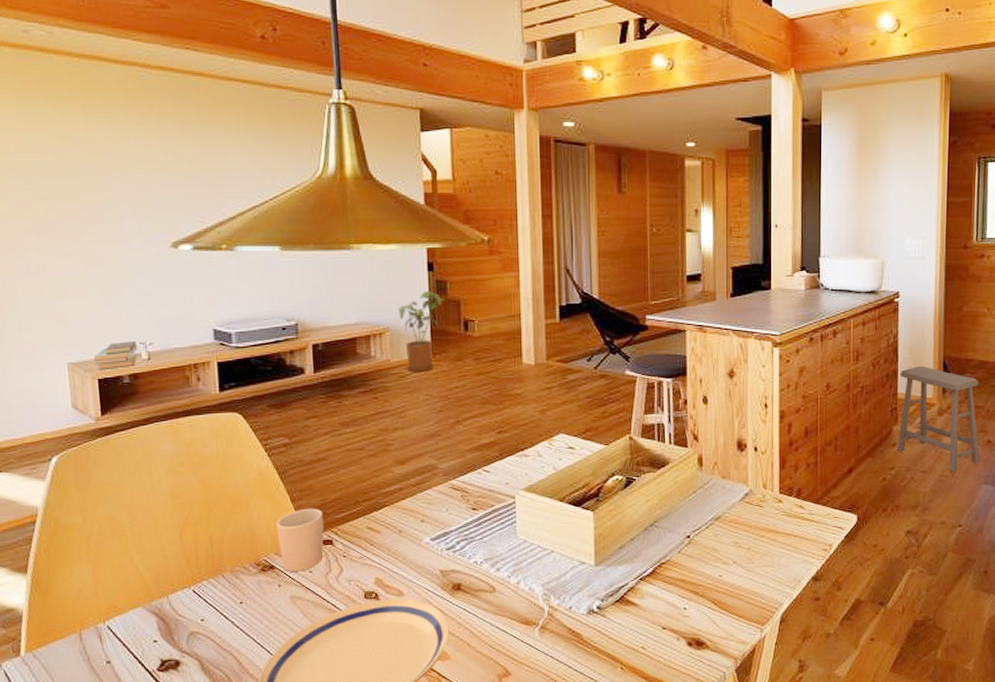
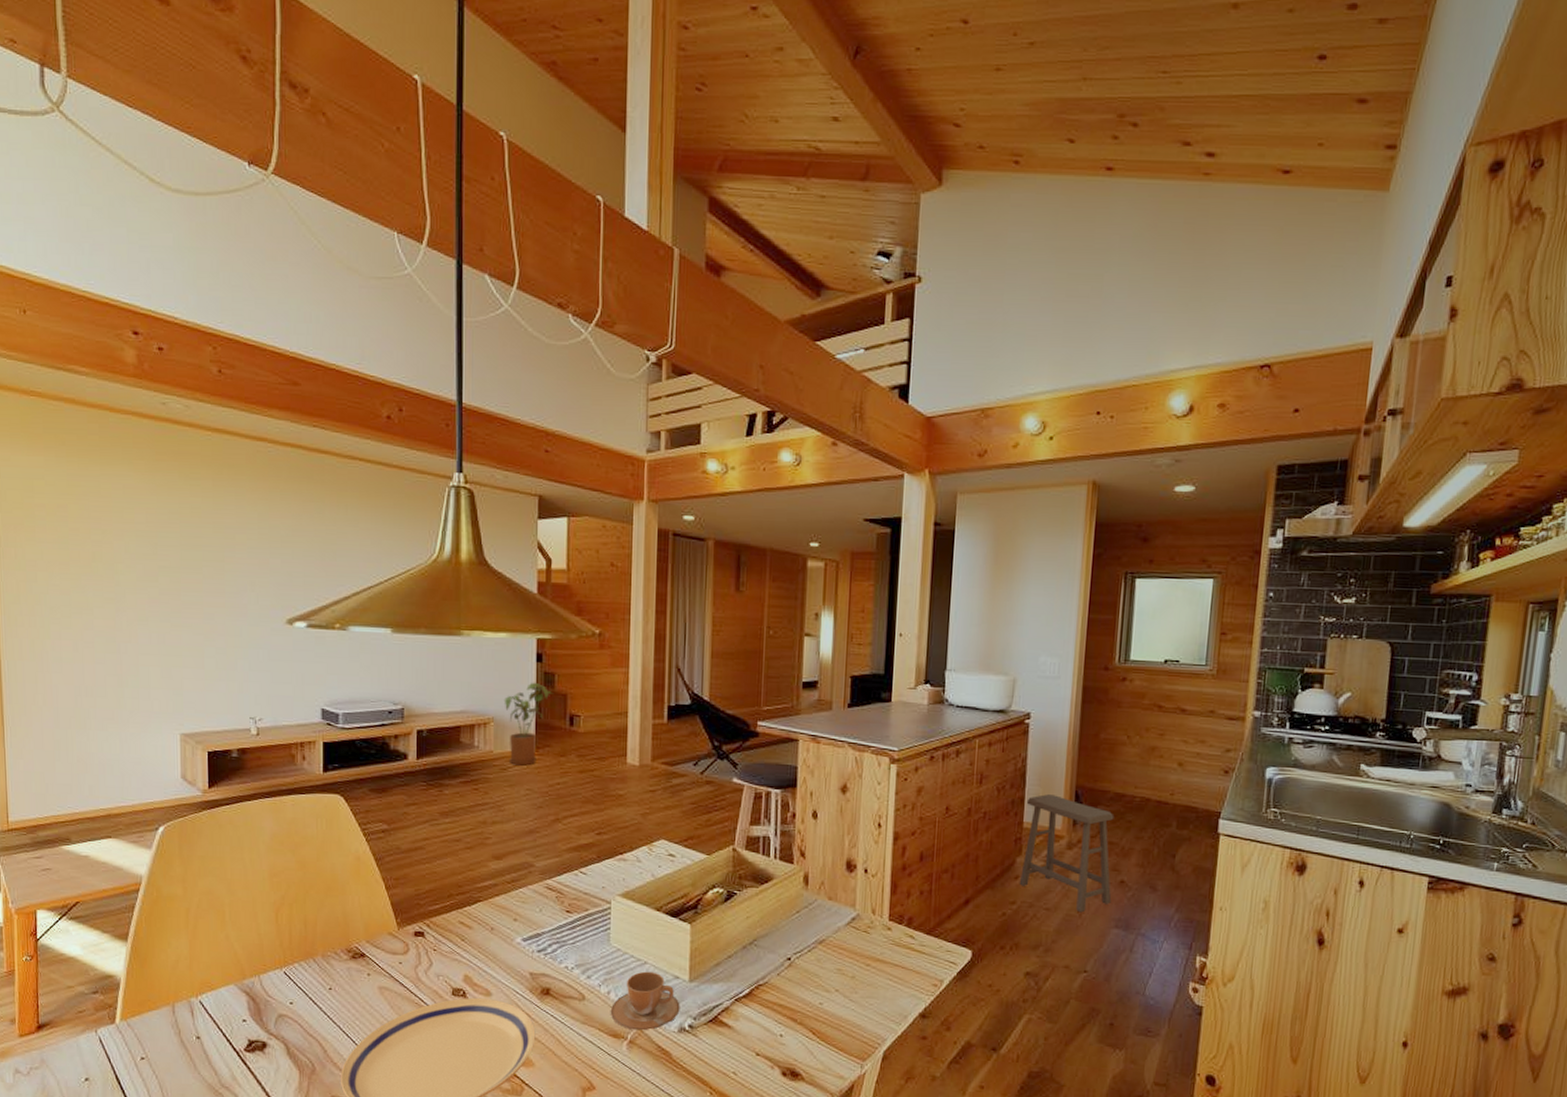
books: present [93,341,138,369] -> none [204,715,248,742]
mug: present [276,508,325,572] -> none [370,897,417,962]
cup: none [520,559,588,616] -> present [610,971,680,1031]

